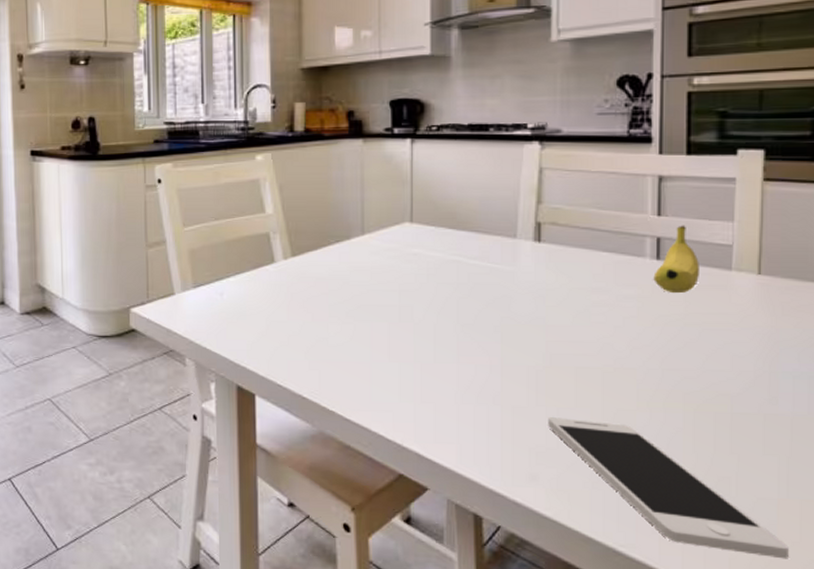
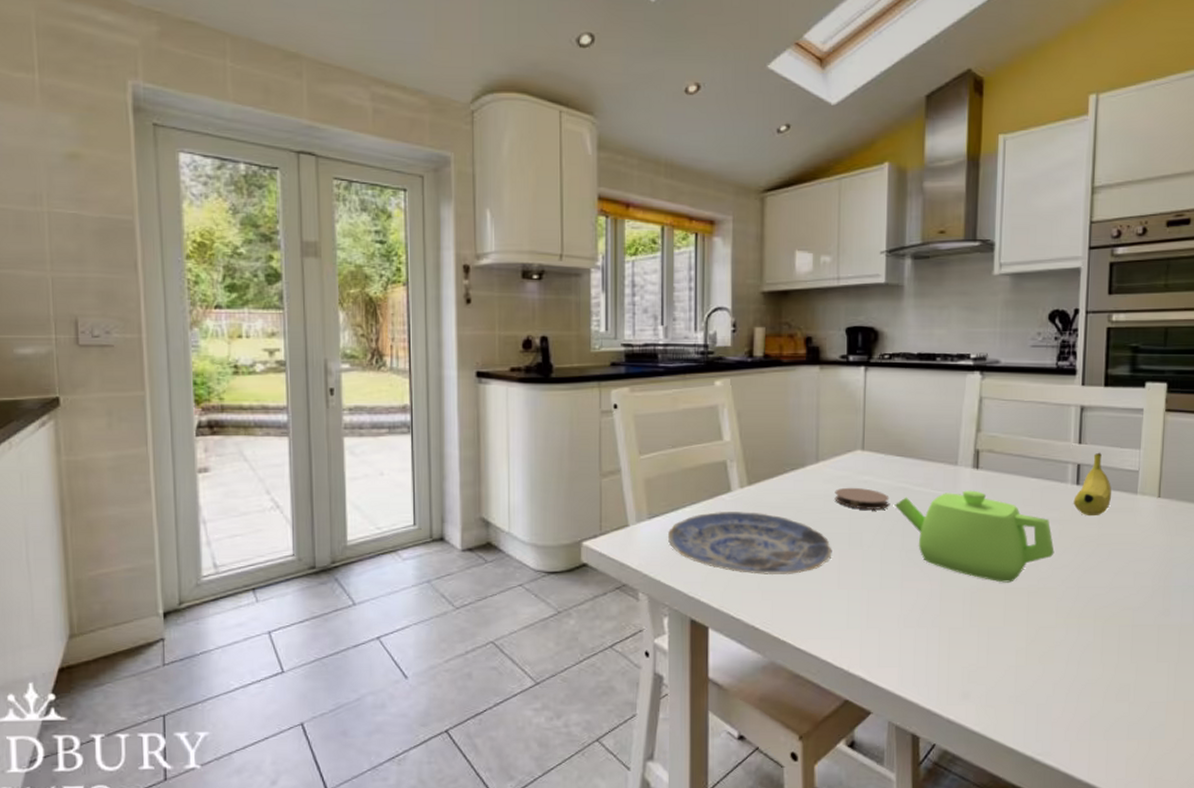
plate: none [213,282,381,346] -> present [668,512,832,576]
coaster: none [382,259,442,282] -> present [835,487,889,510]
teapot: none [447,264,633,362] -> present [894,490,1054,583]
smartphone: present [548,417,789,559] -> none [980,637,1174,756]

